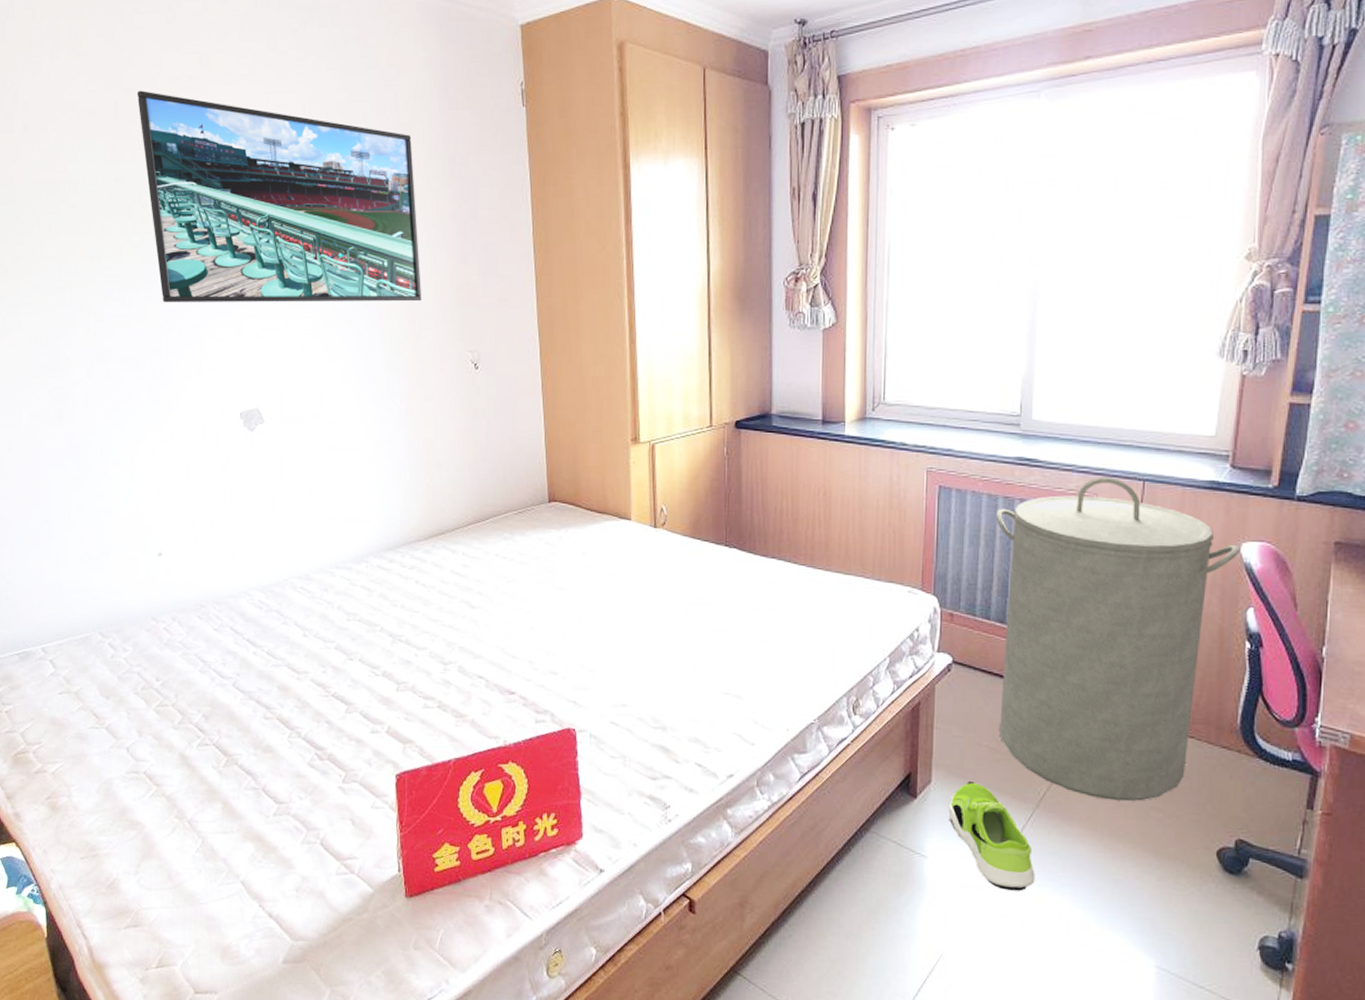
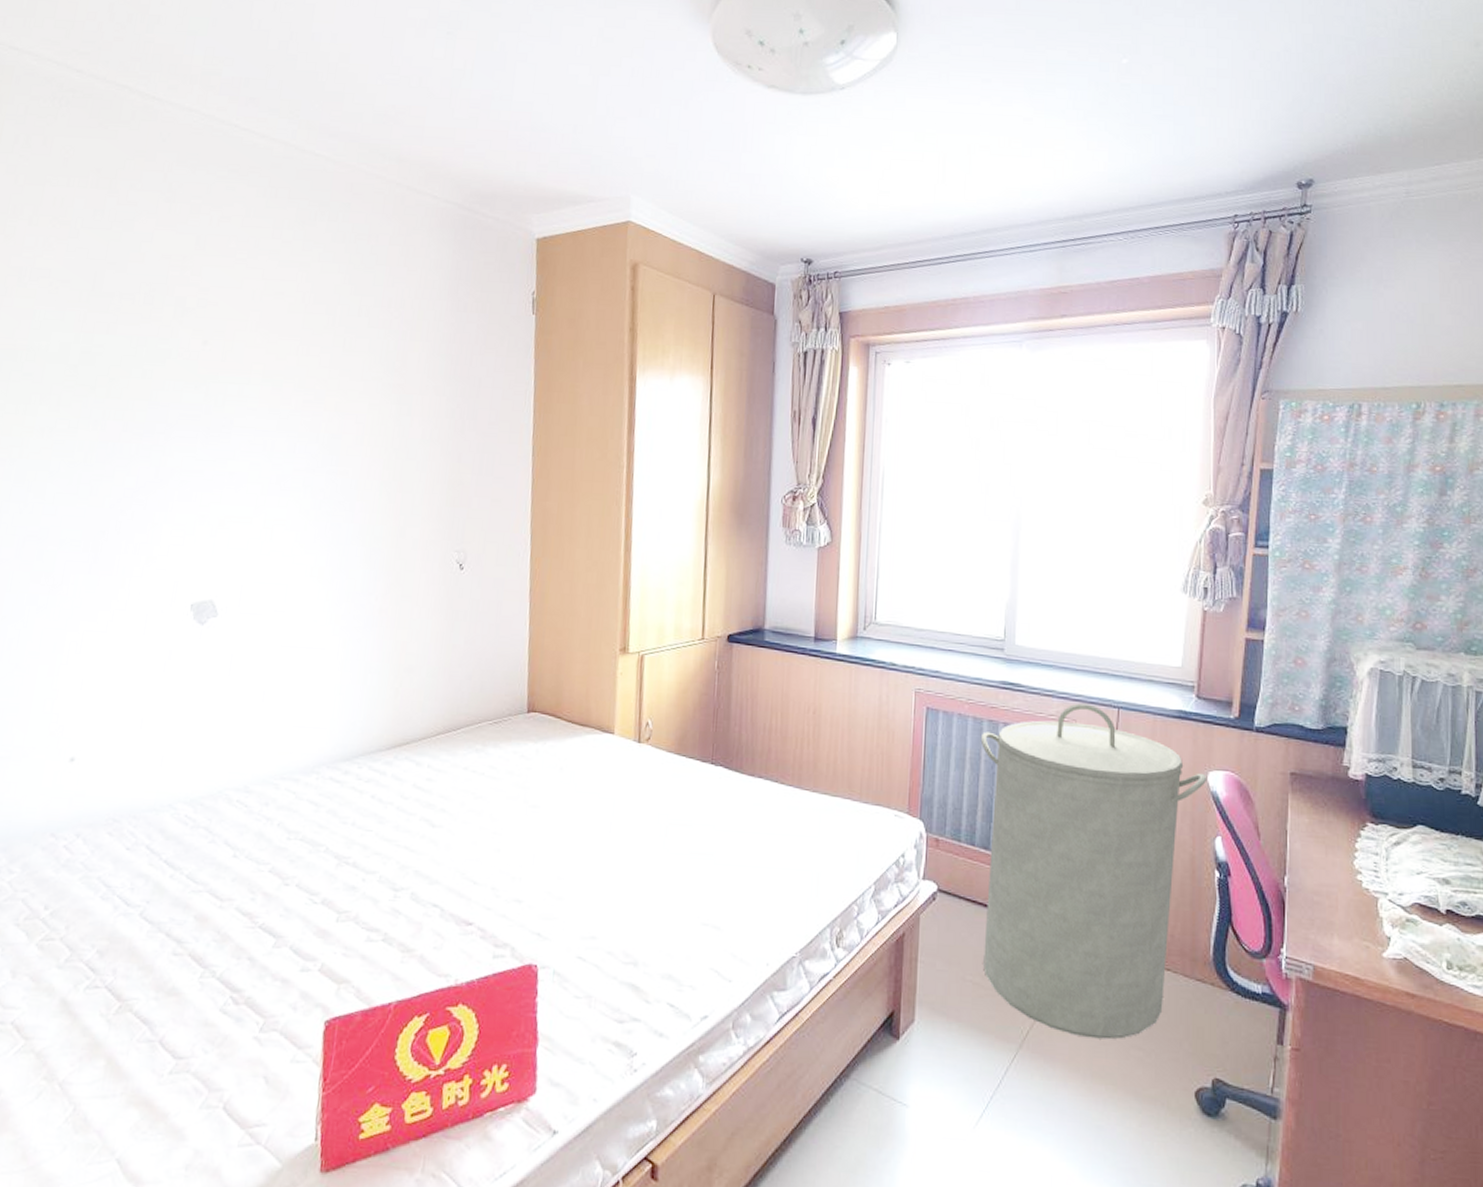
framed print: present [136,90,422,303] -> none [117,265,415,497]
shoe: present [948,782,1035,891] -> none [931,1020,1019,1143]

